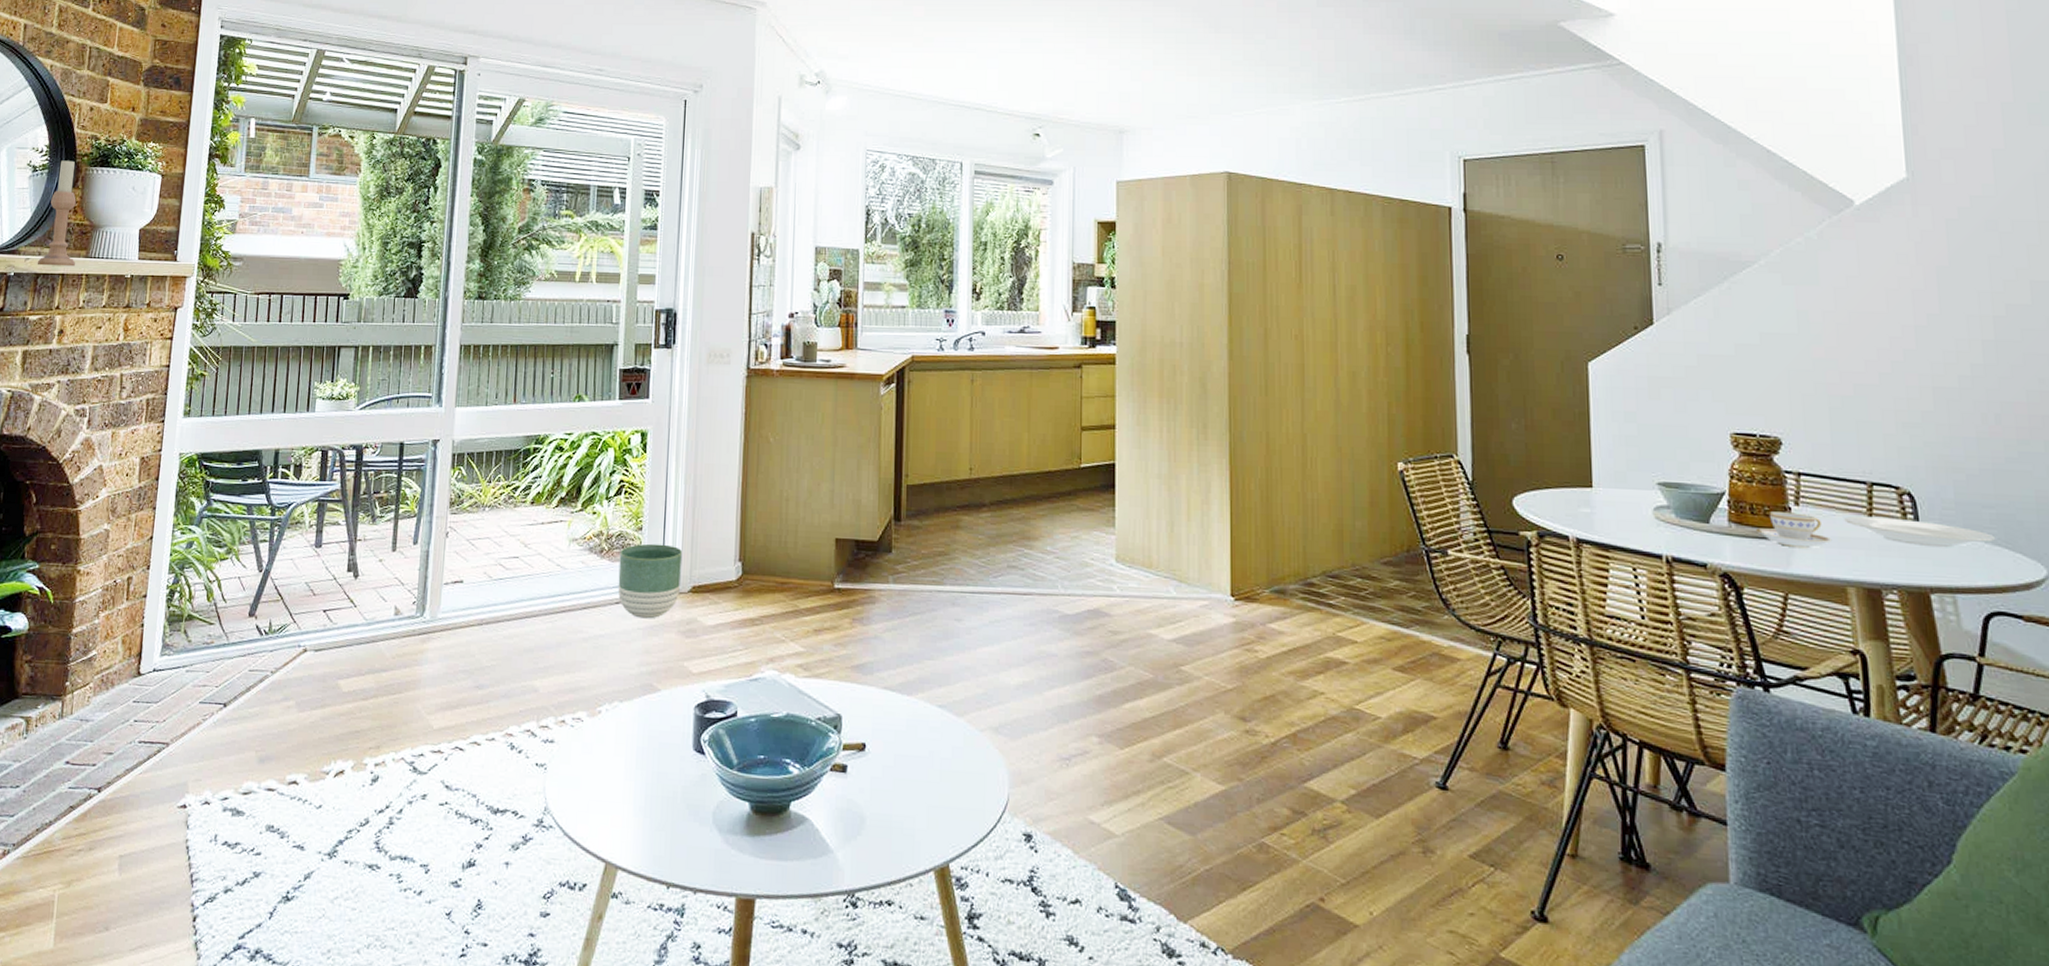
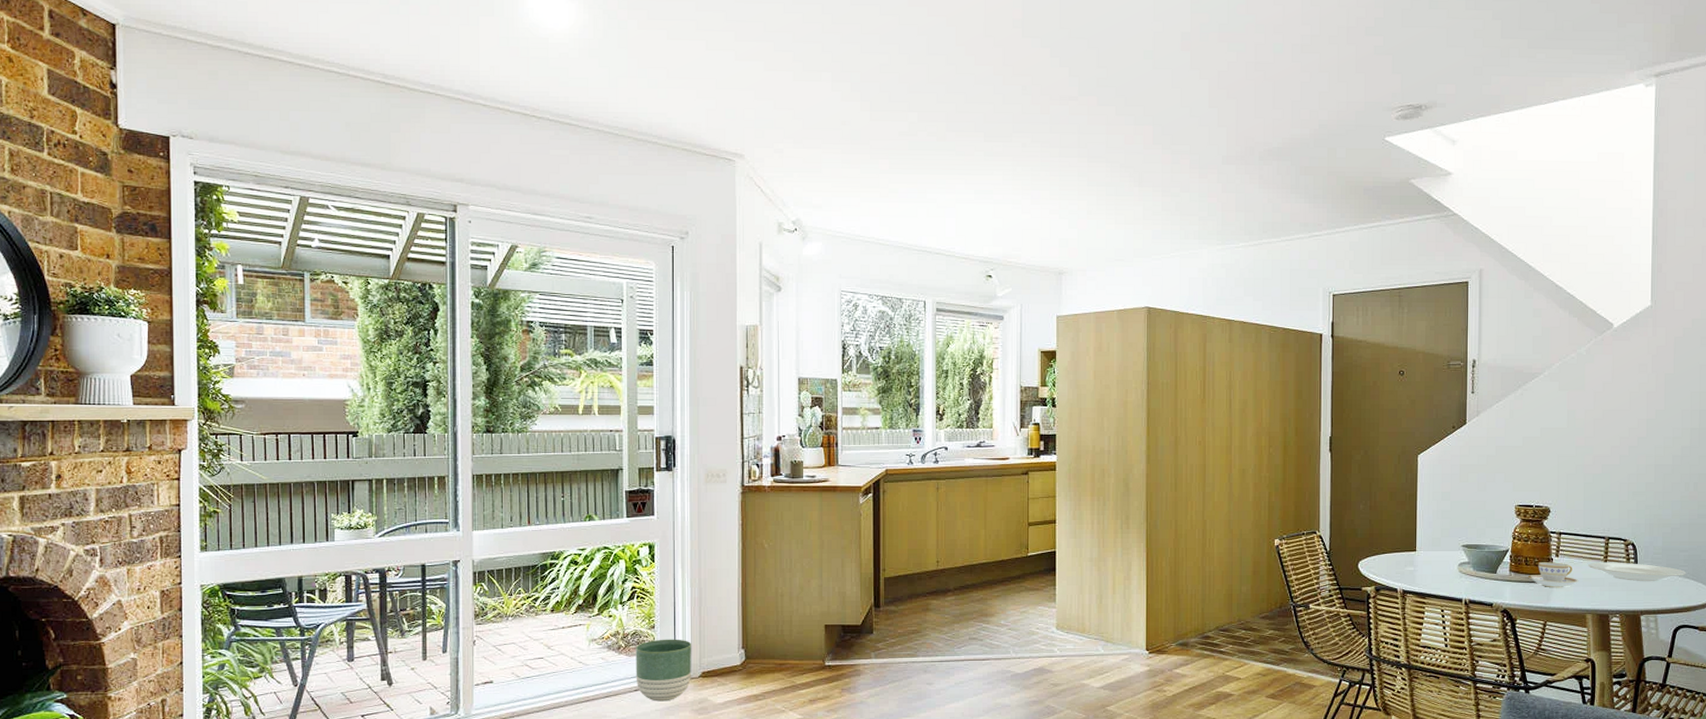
candlestick: present [37,160,76,267] -> none [22,308,66,413]

